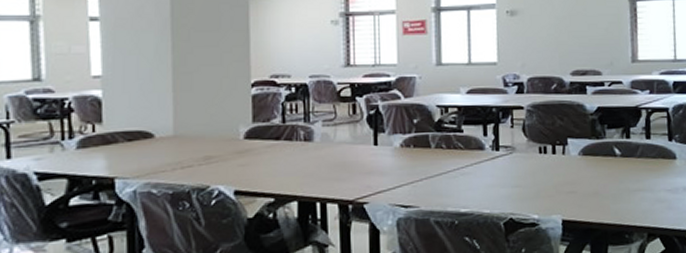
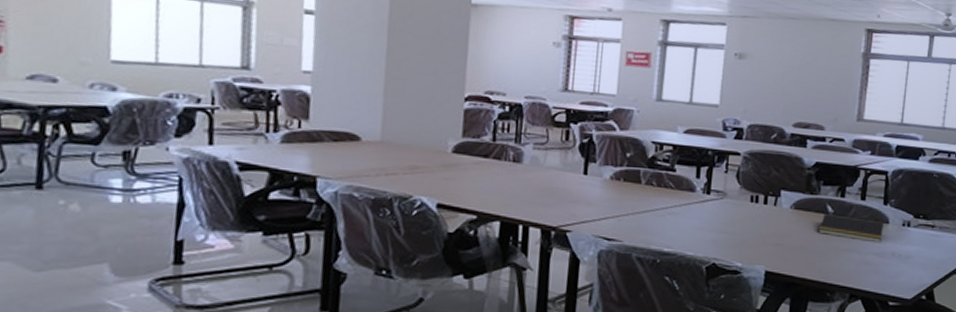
notepad: none [609,155,672,180] -> present [819,213,885,243]

